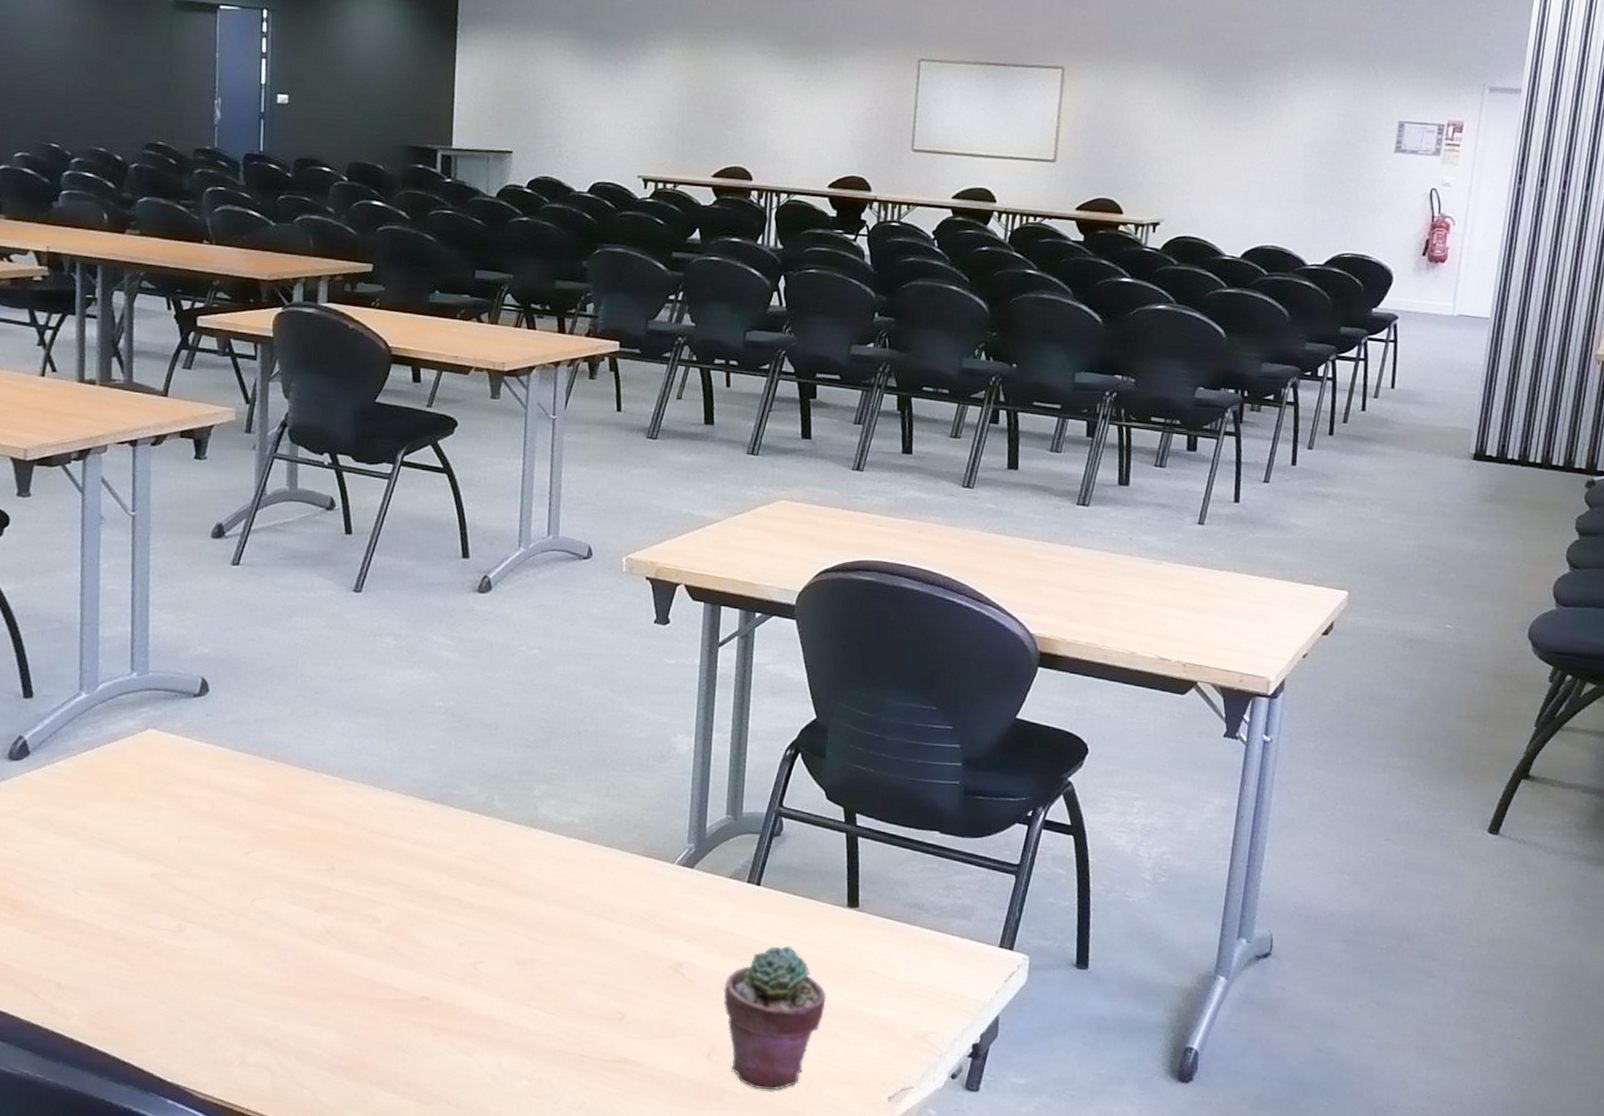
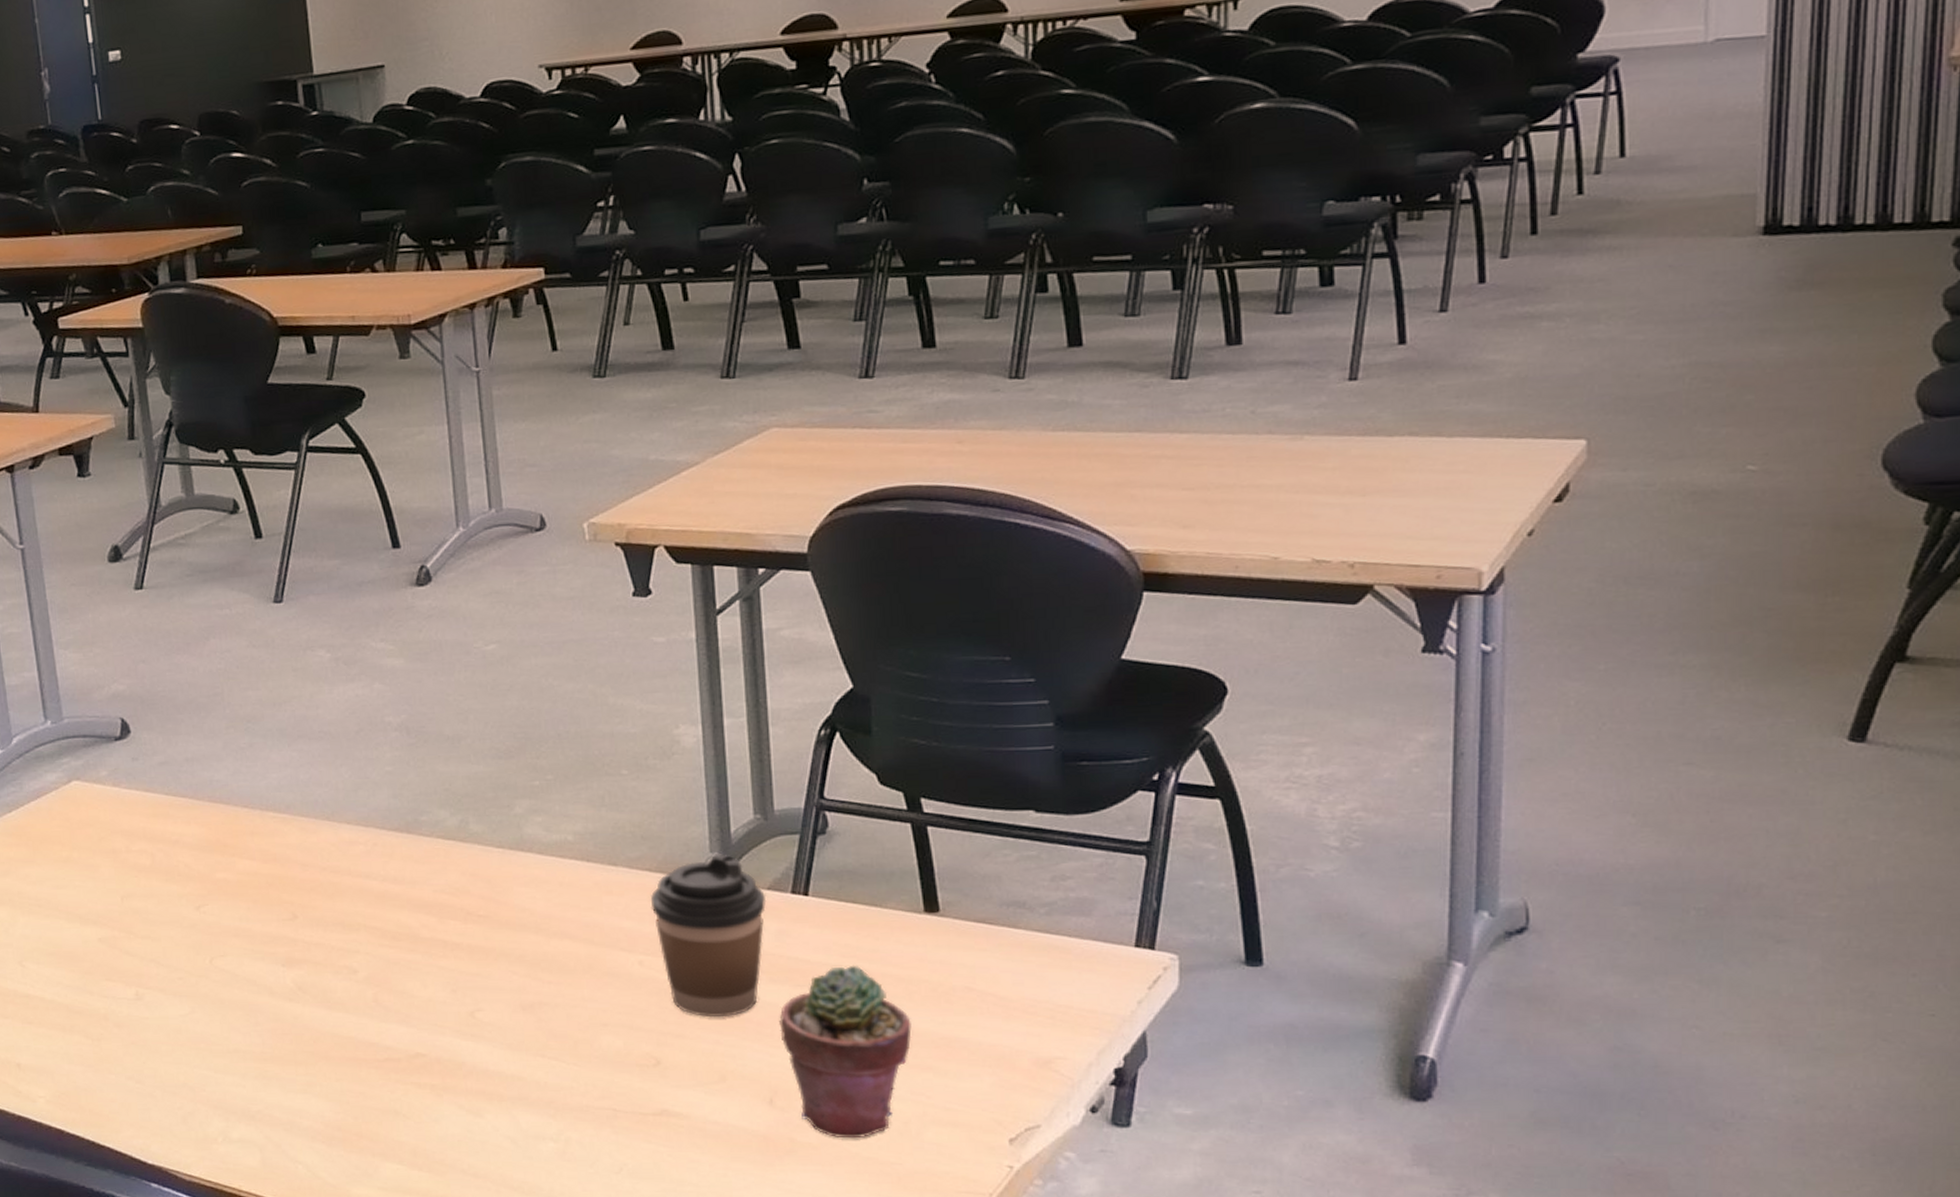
coffee cup: none [634,845,728,982] -> present [650,854,767,1017]

